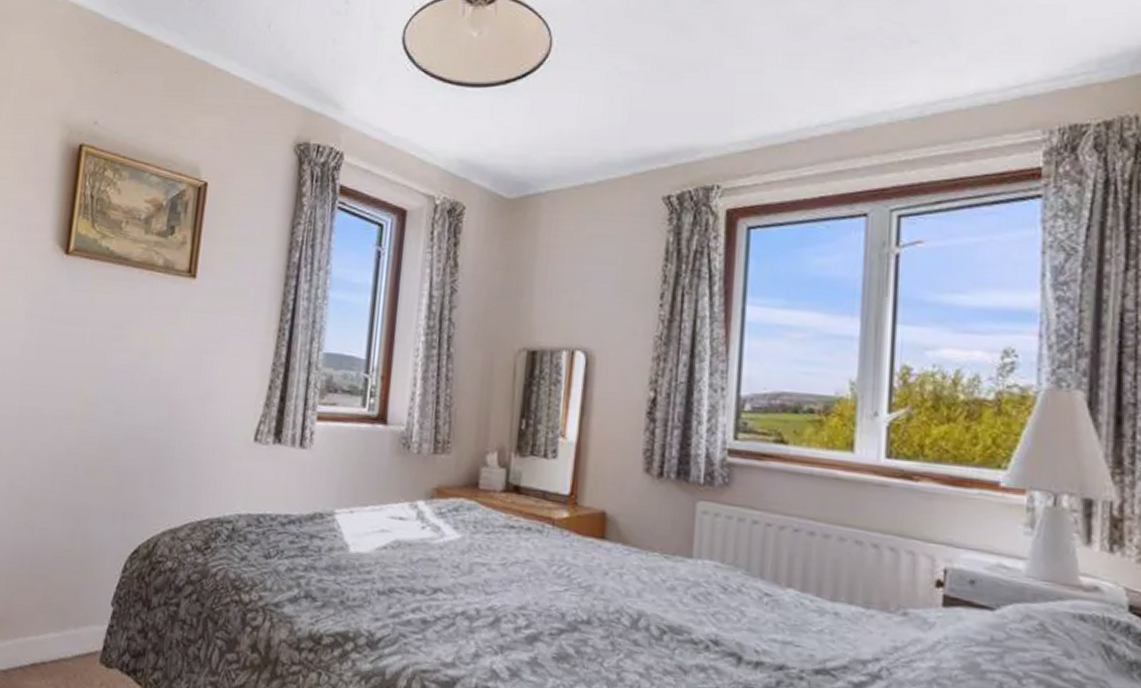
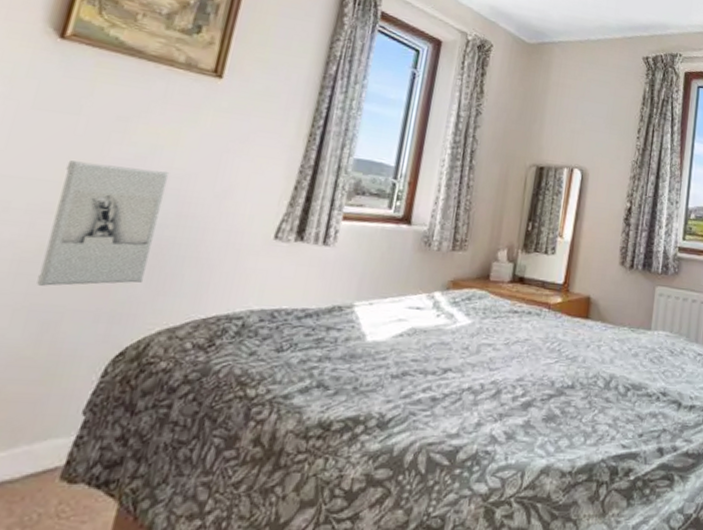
wall sculpture: none [68,369,160,486] -> present [36,160,170,286]

